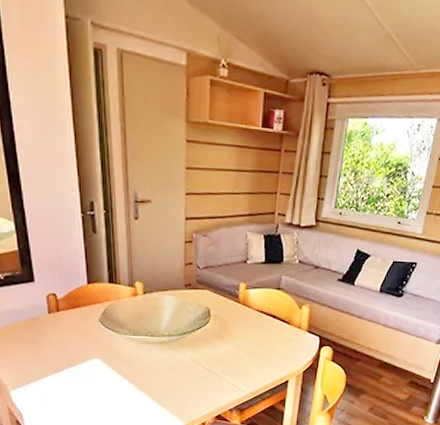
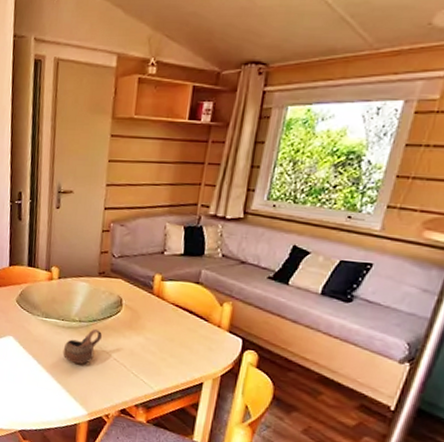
cup: none [154,342,194,378] -> present [62,329,103,364]

